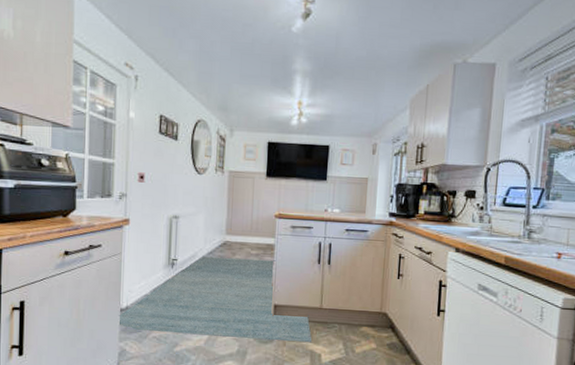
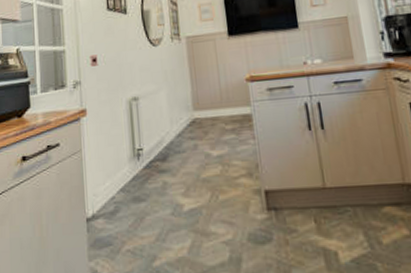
rug: present [119,256,312,343] -> none [85,133,322,244]

